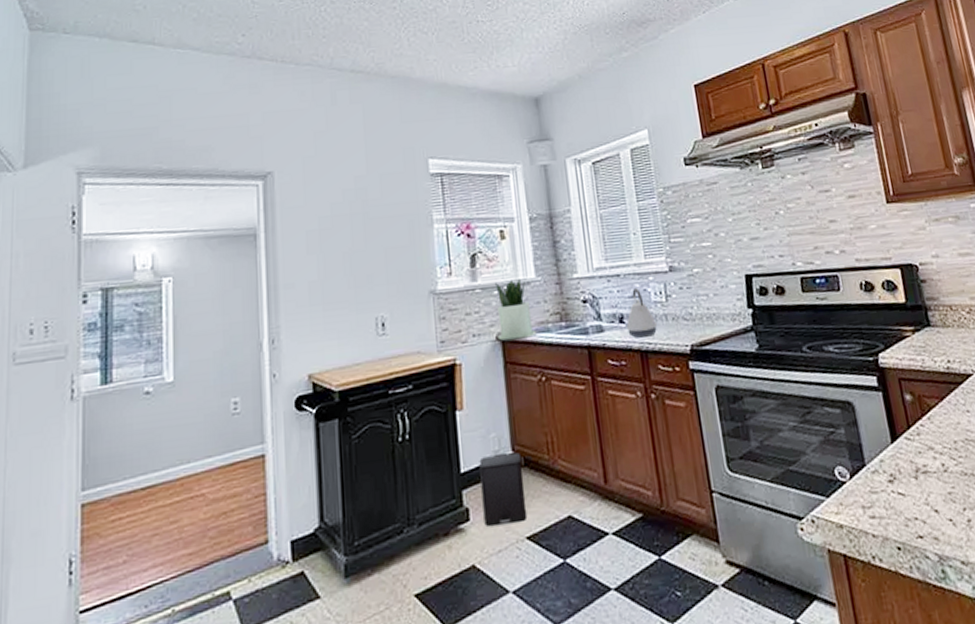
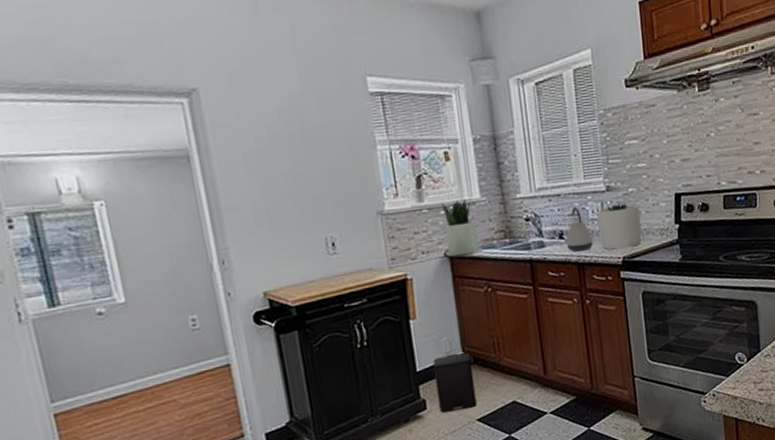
planter: none [659,285,712,337] -> present [597,203,642,250]

